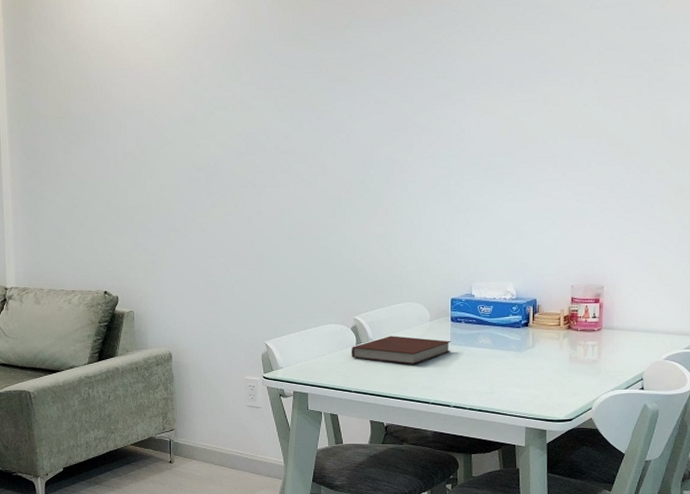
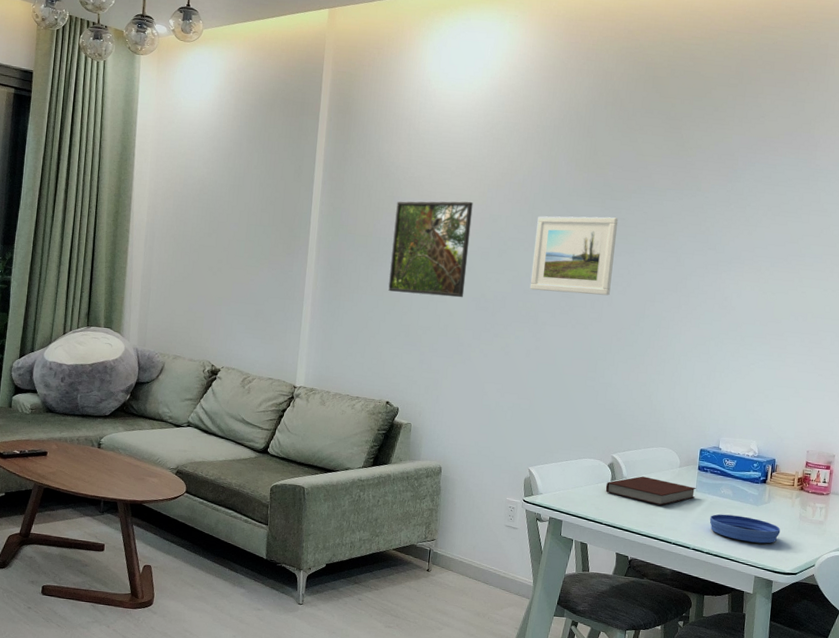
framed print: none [88,64,173,174] -> present [388,201,473,298]
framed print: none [243,58,333,151] -> present [530,216,619,296]
bowl: none [469,365,550,392] -> present [709,514,781,544]

